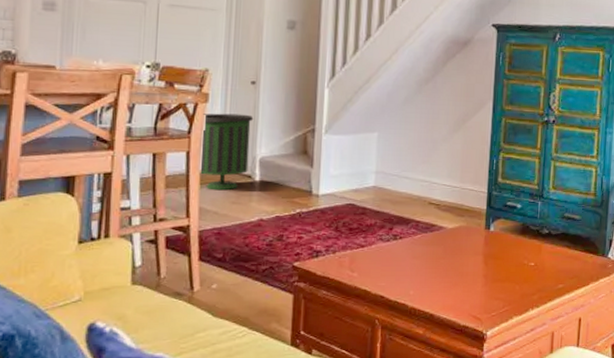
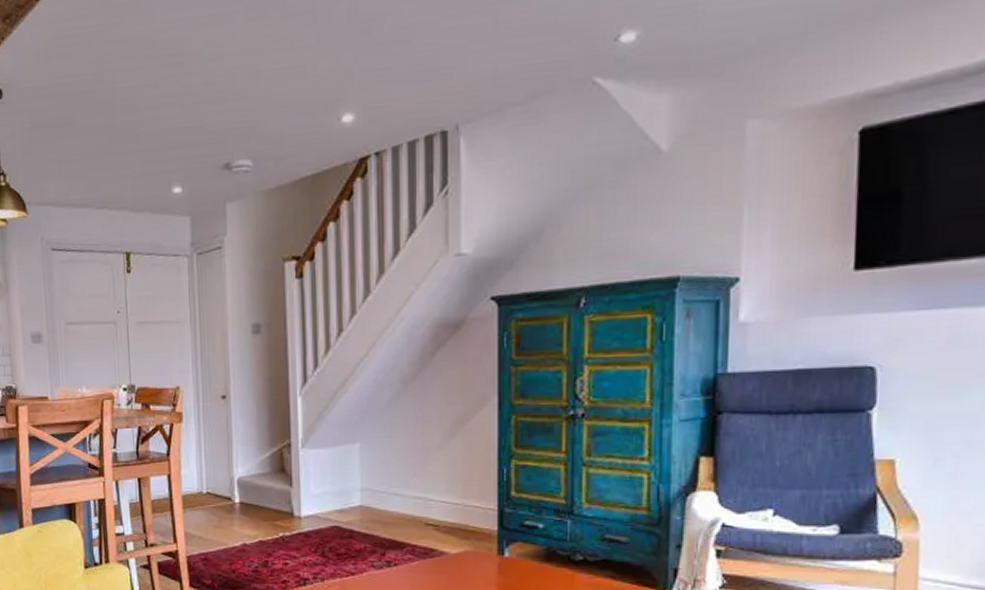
trash can: present [201,113,254,191] -> none [179,432,228,514]

